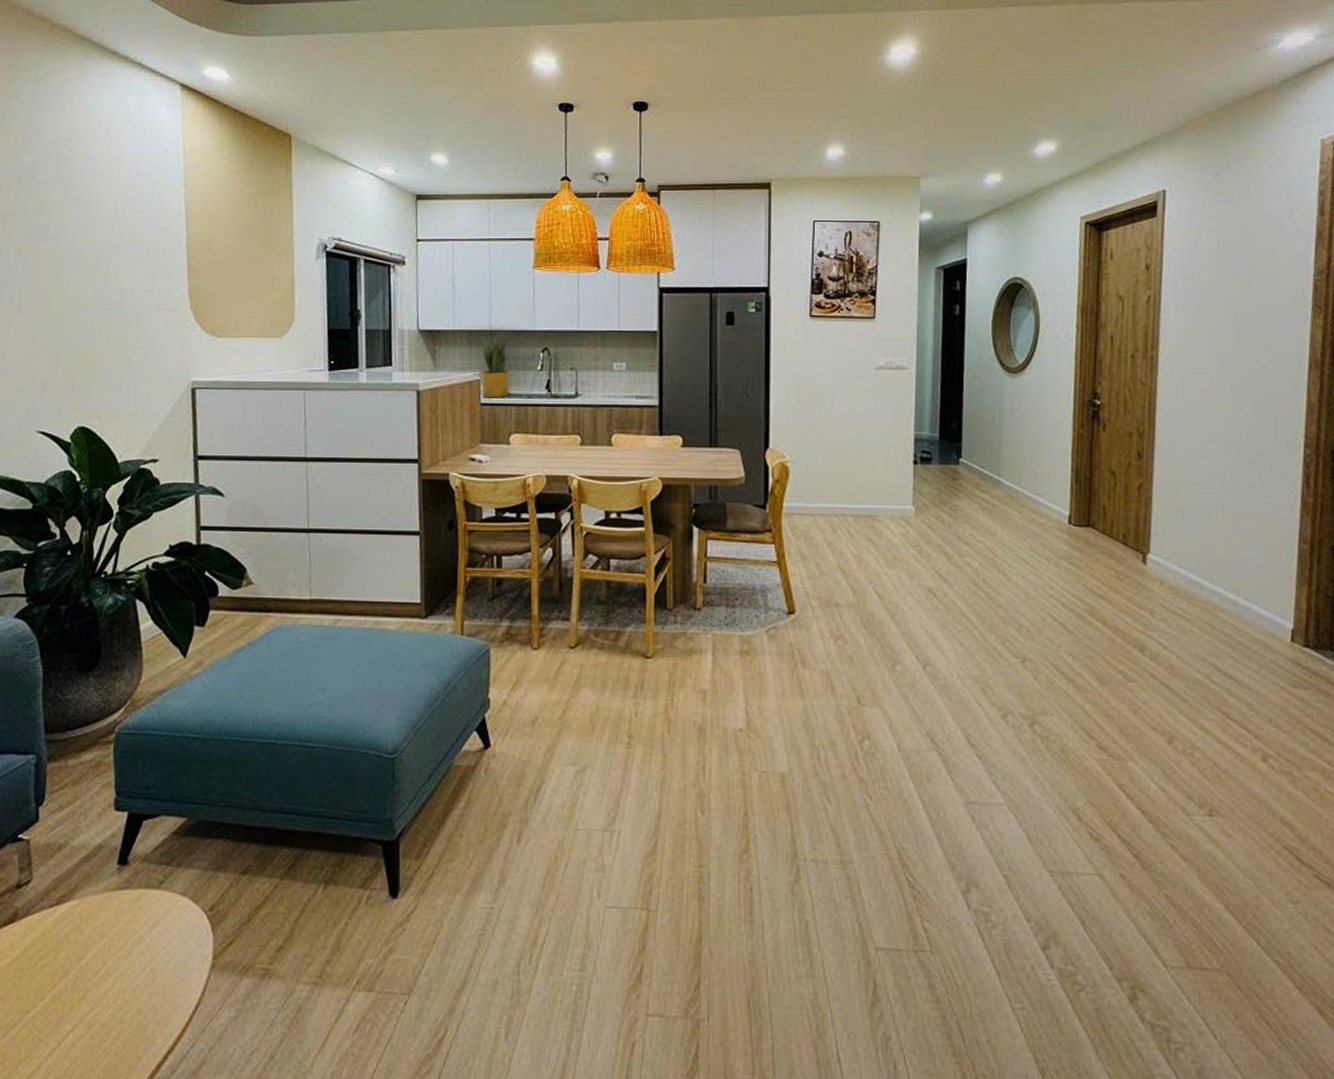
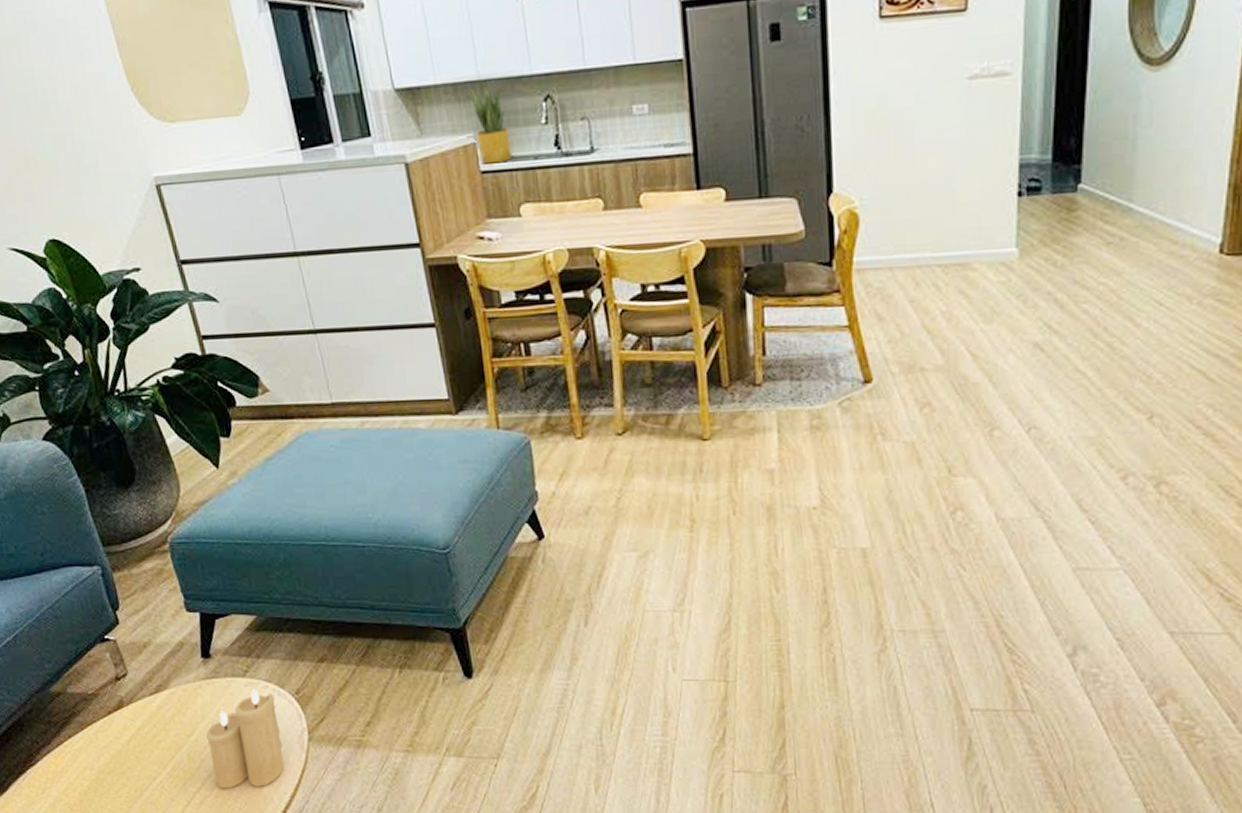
candle: none [95,903,186,1027] -> present [206,688,285,789]

